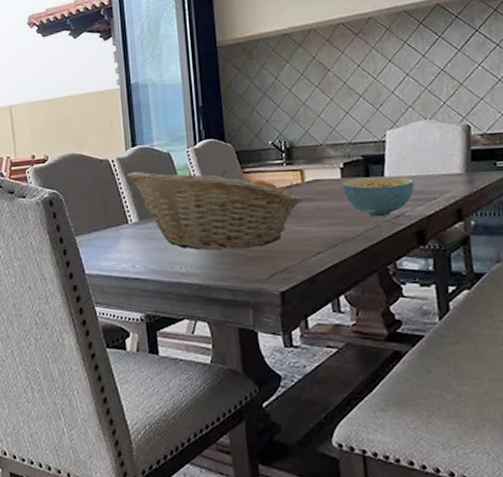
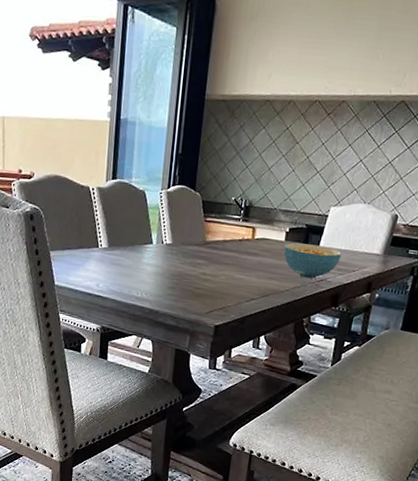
fruit basket: present [127,169,302,251] -> none [104,201,249,287]

